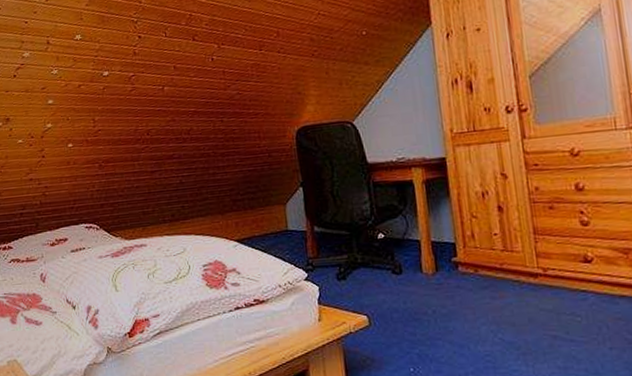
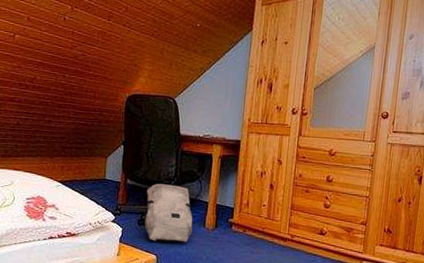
backpack: none [339,225,407,299] -> present [144,184,193,243]

